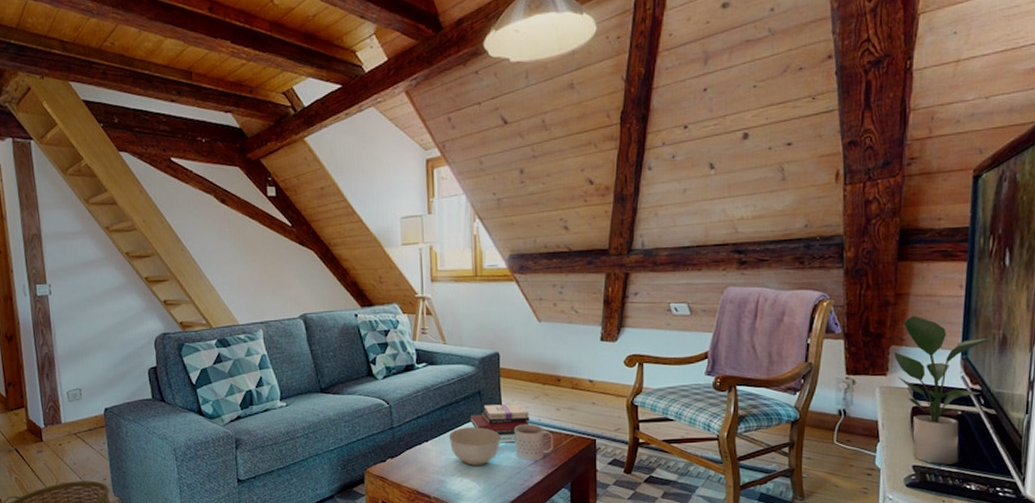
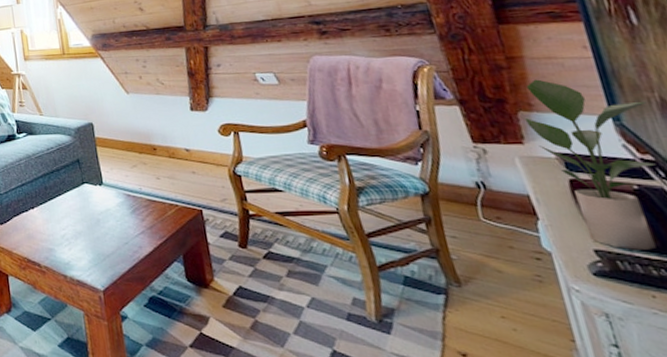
bowl: present [448,427,500,467] -> none [53,195,105,235]
books: present [470,403,530,444] -> none [71,172,131,213]
mug: present [514,423,554,462] -> none [116,192,160,232]

